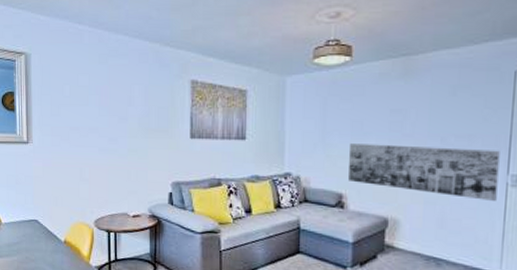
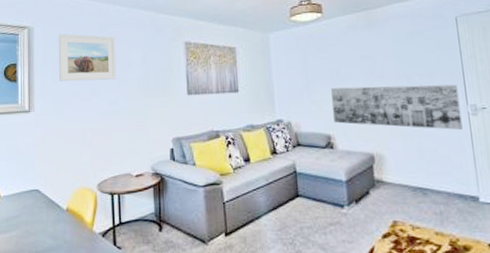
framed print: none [56,62,116,116] -> present [58,33,116,82]

